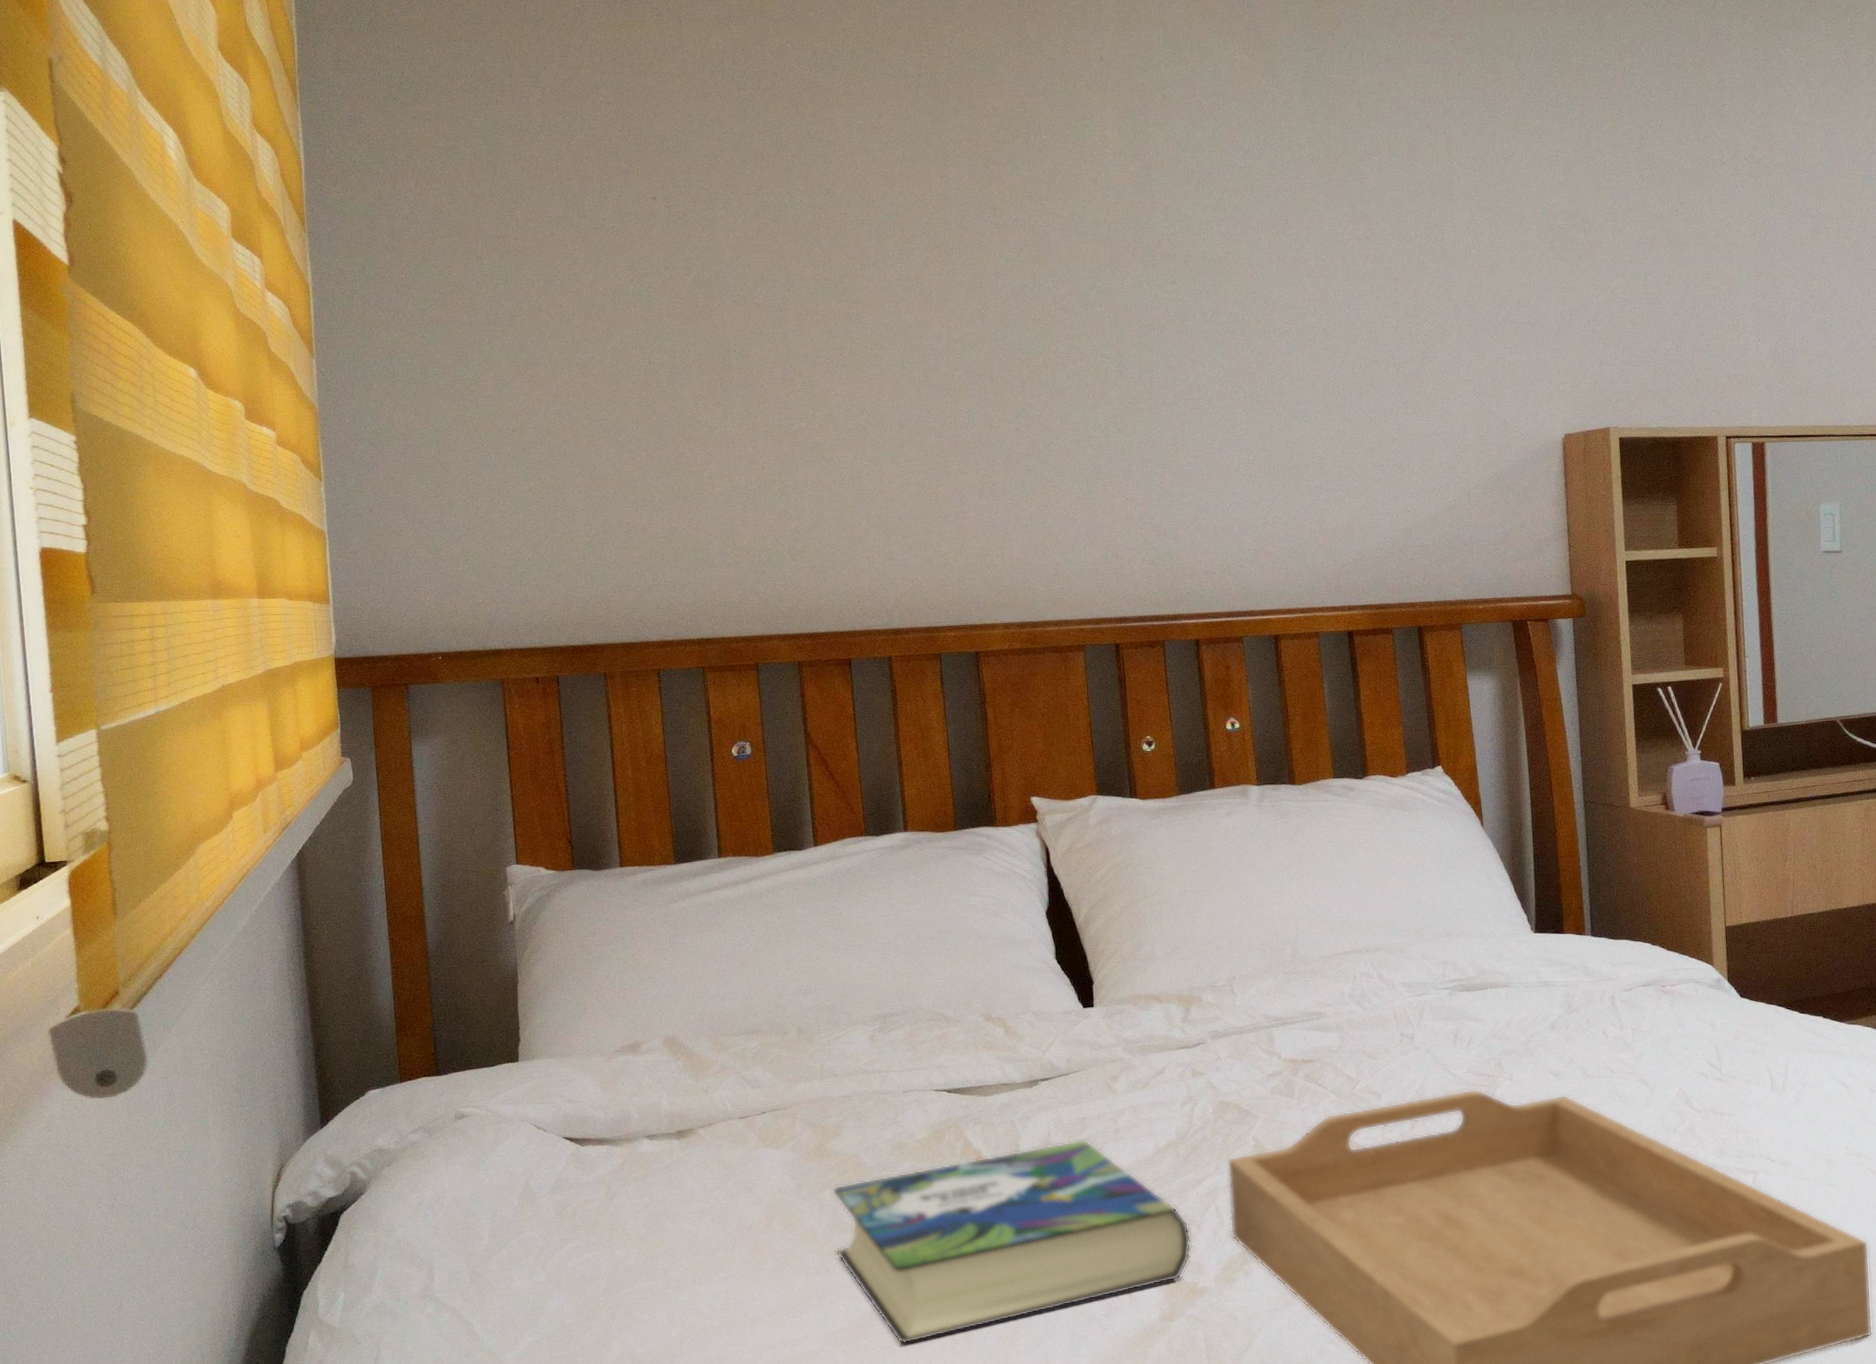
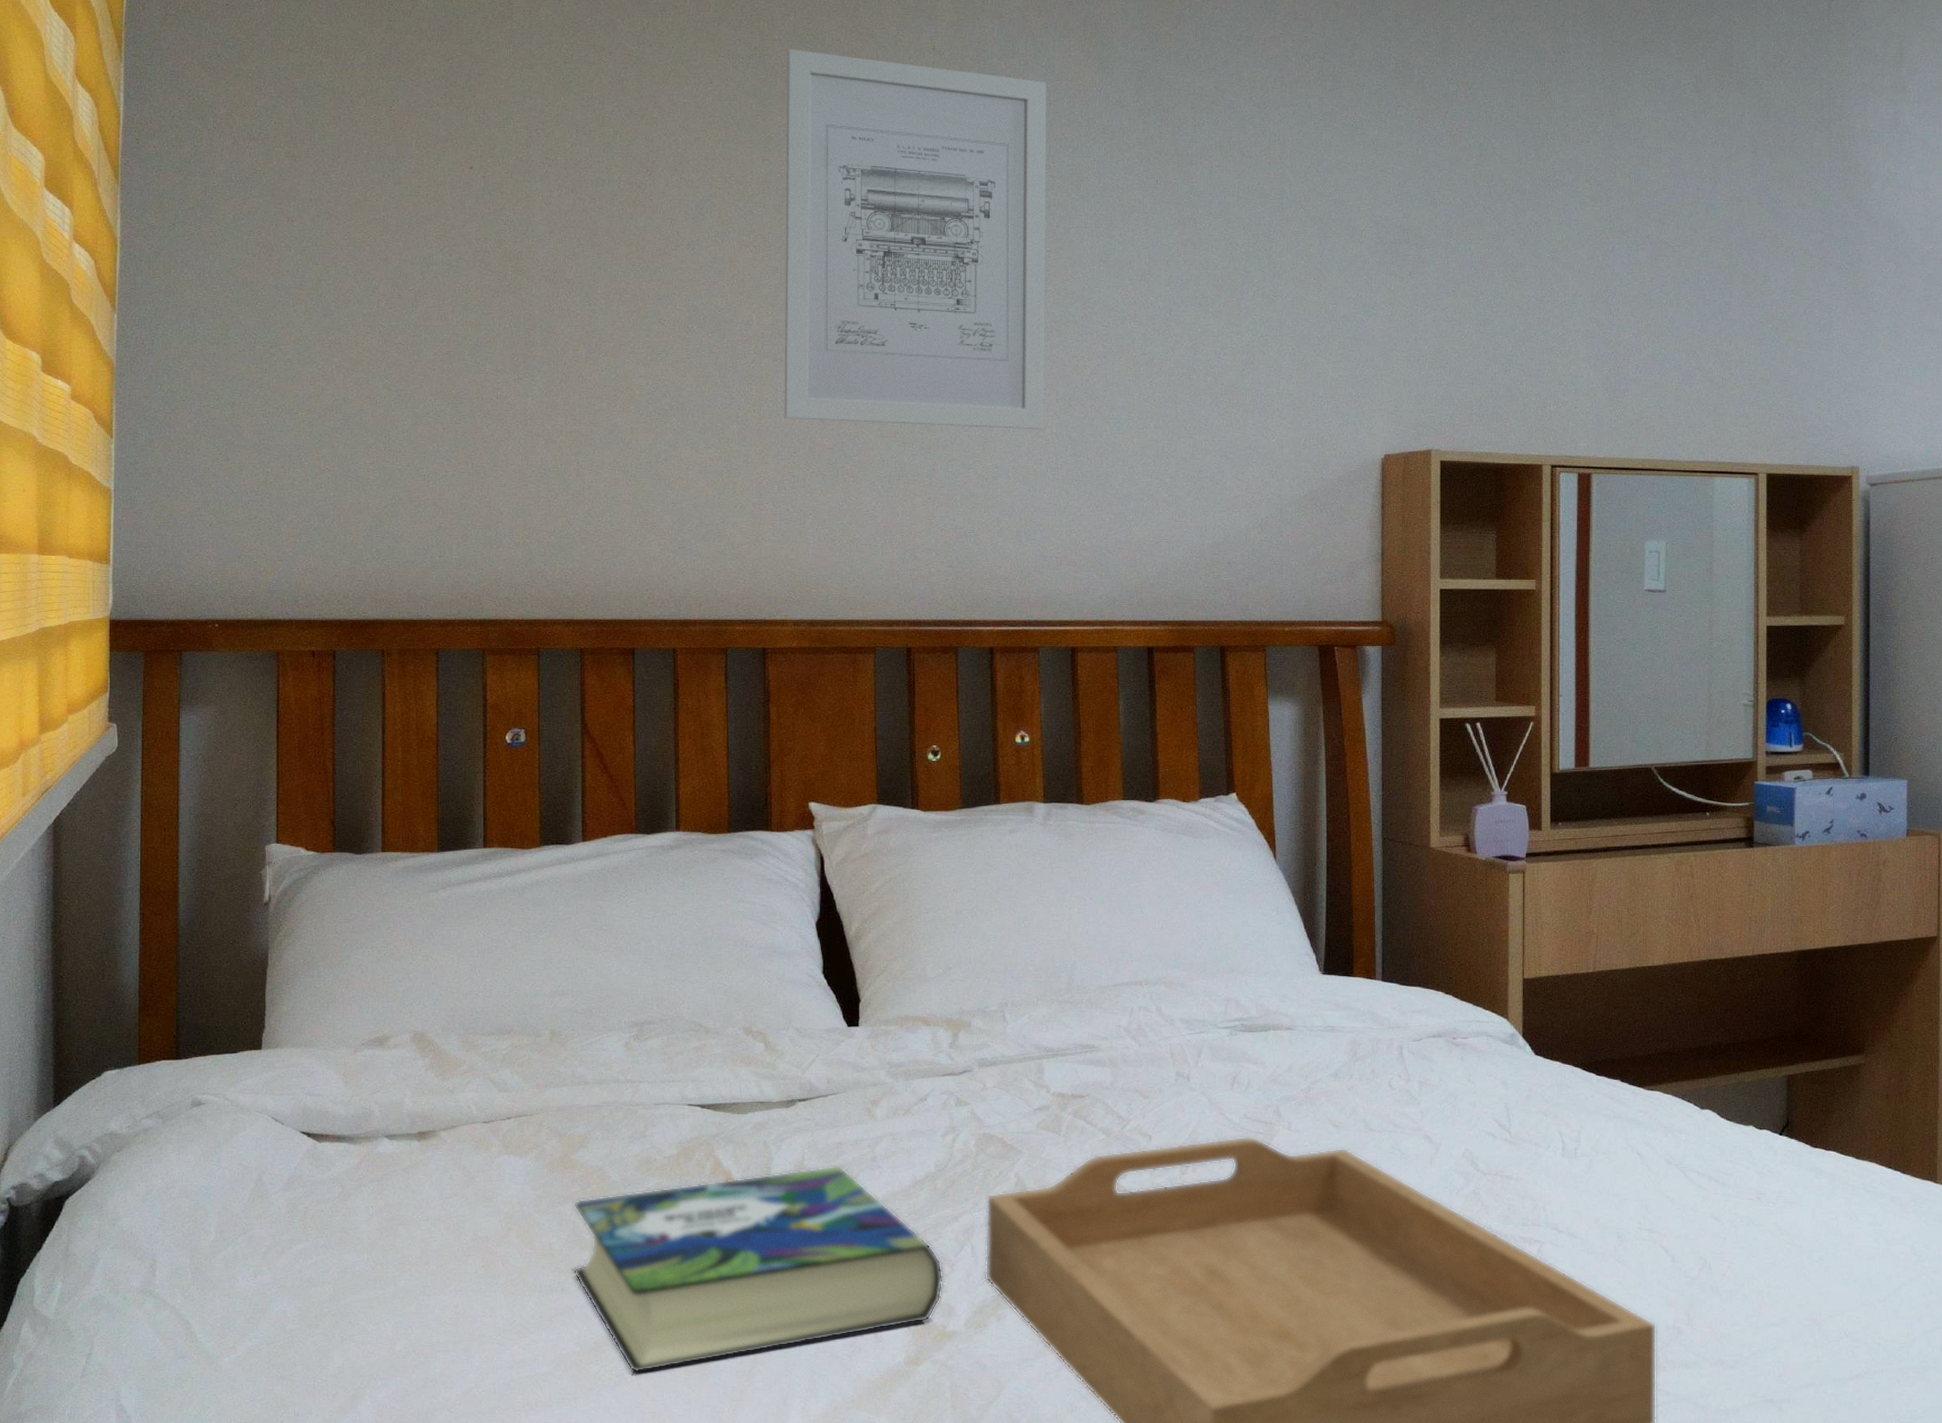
wall art: none [957,66,1234,429] -> present [784,49,1047,430]

